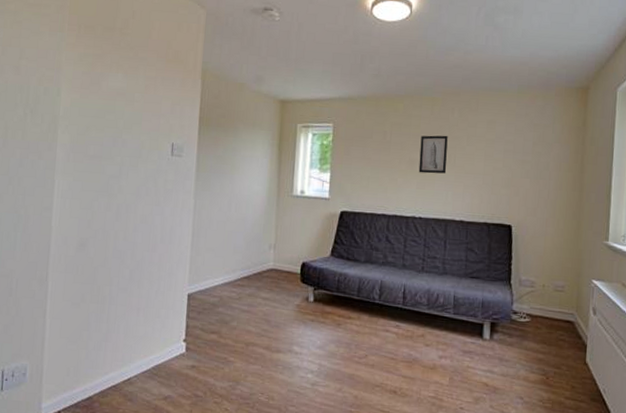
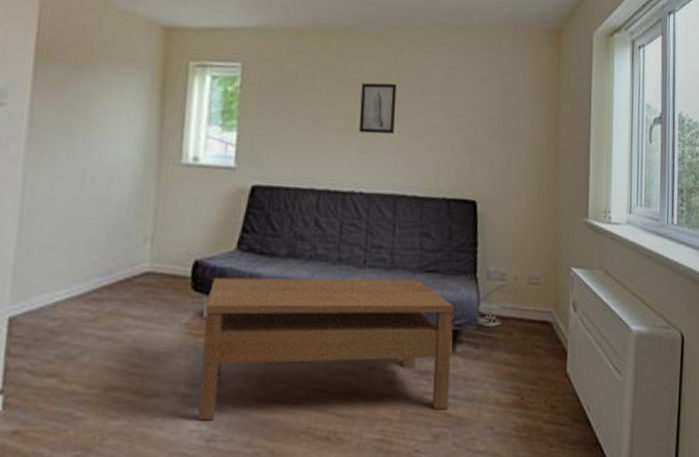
coffee table: none [306,274,492,380] -> present [198,277,454,421]

